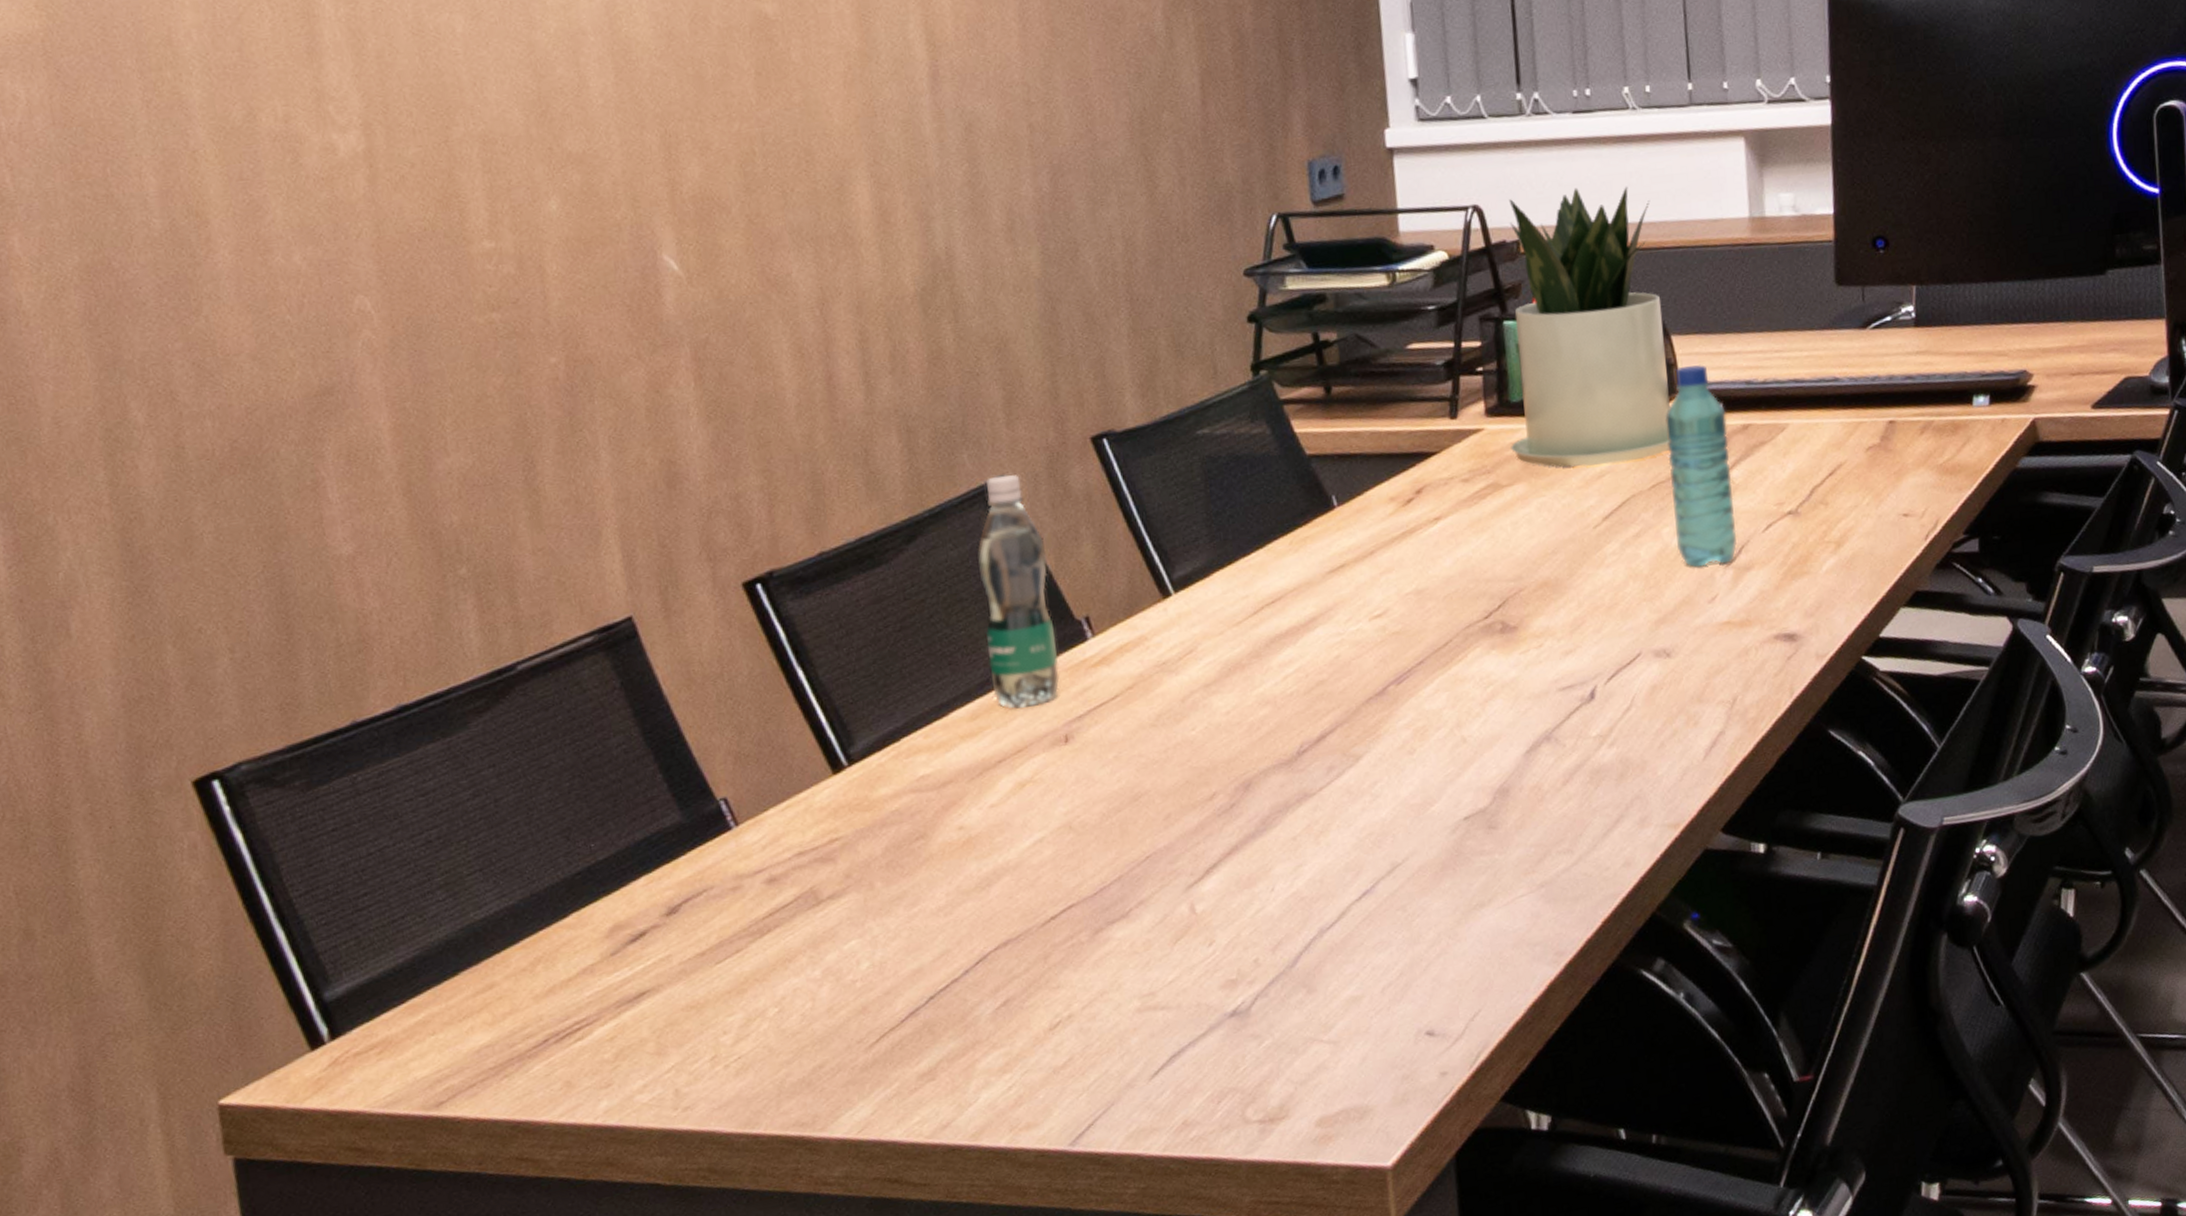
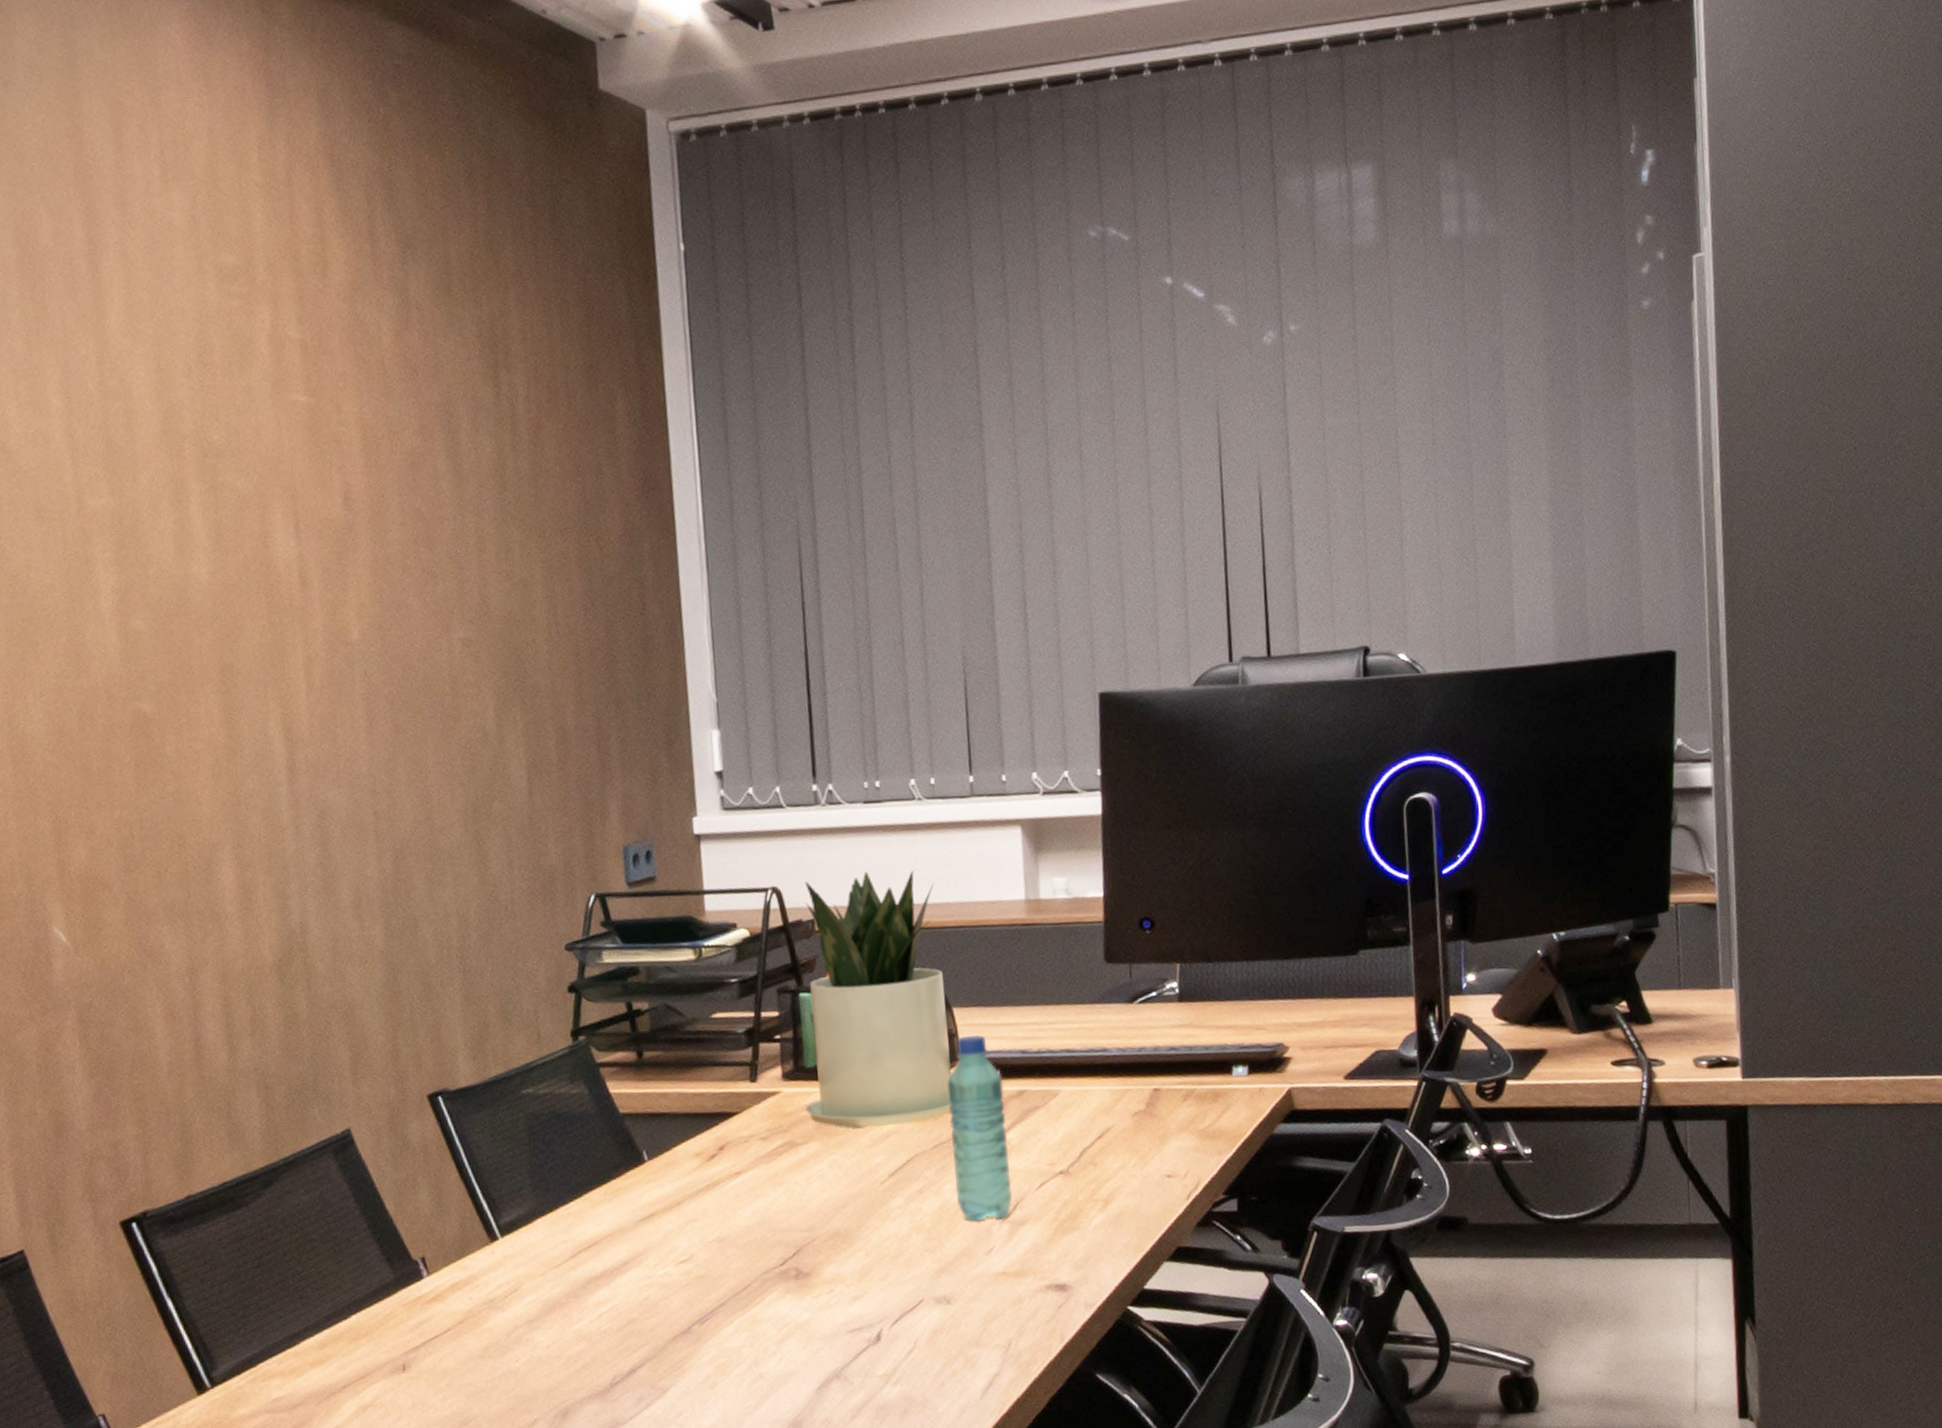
bottle: present [976,474,1060,709] -> none [325,1127,398,1340]

